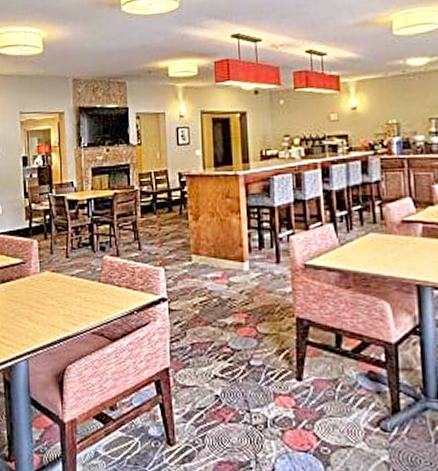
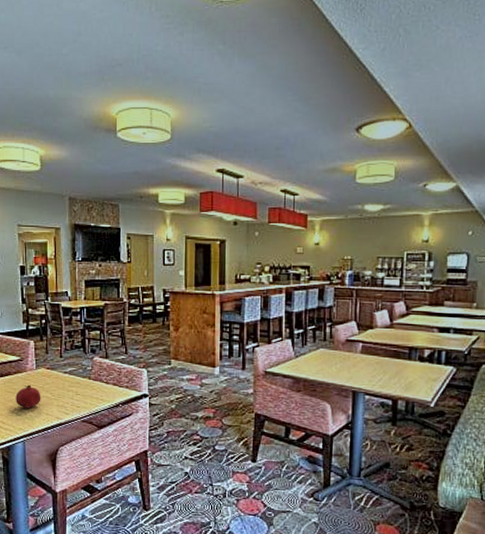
fruit: none [18,291,46,320] -> present [16,384,41,409]

